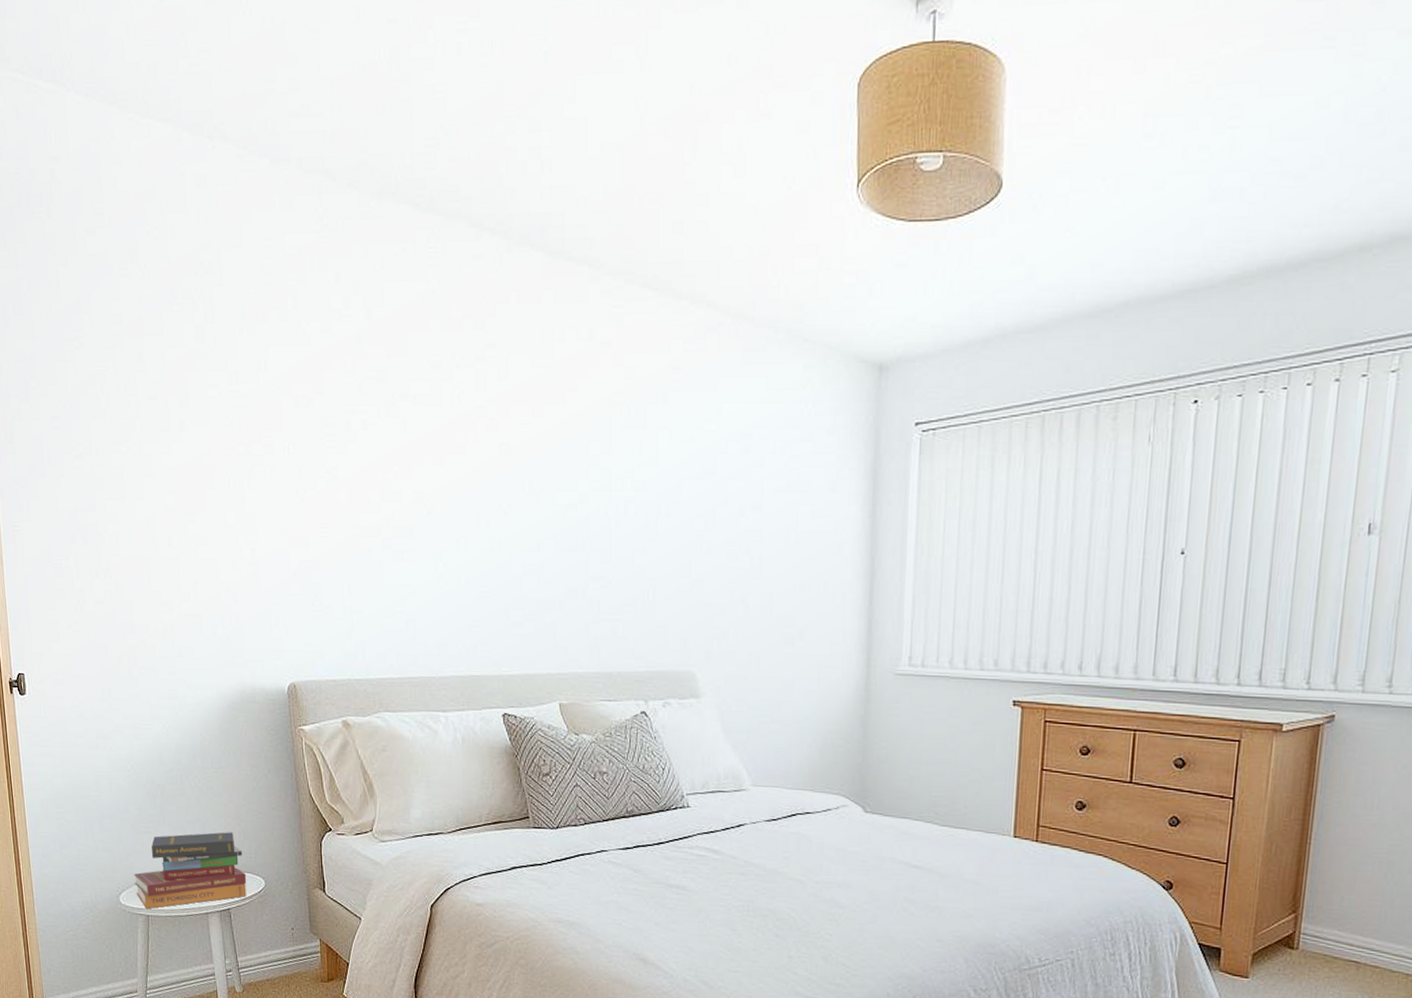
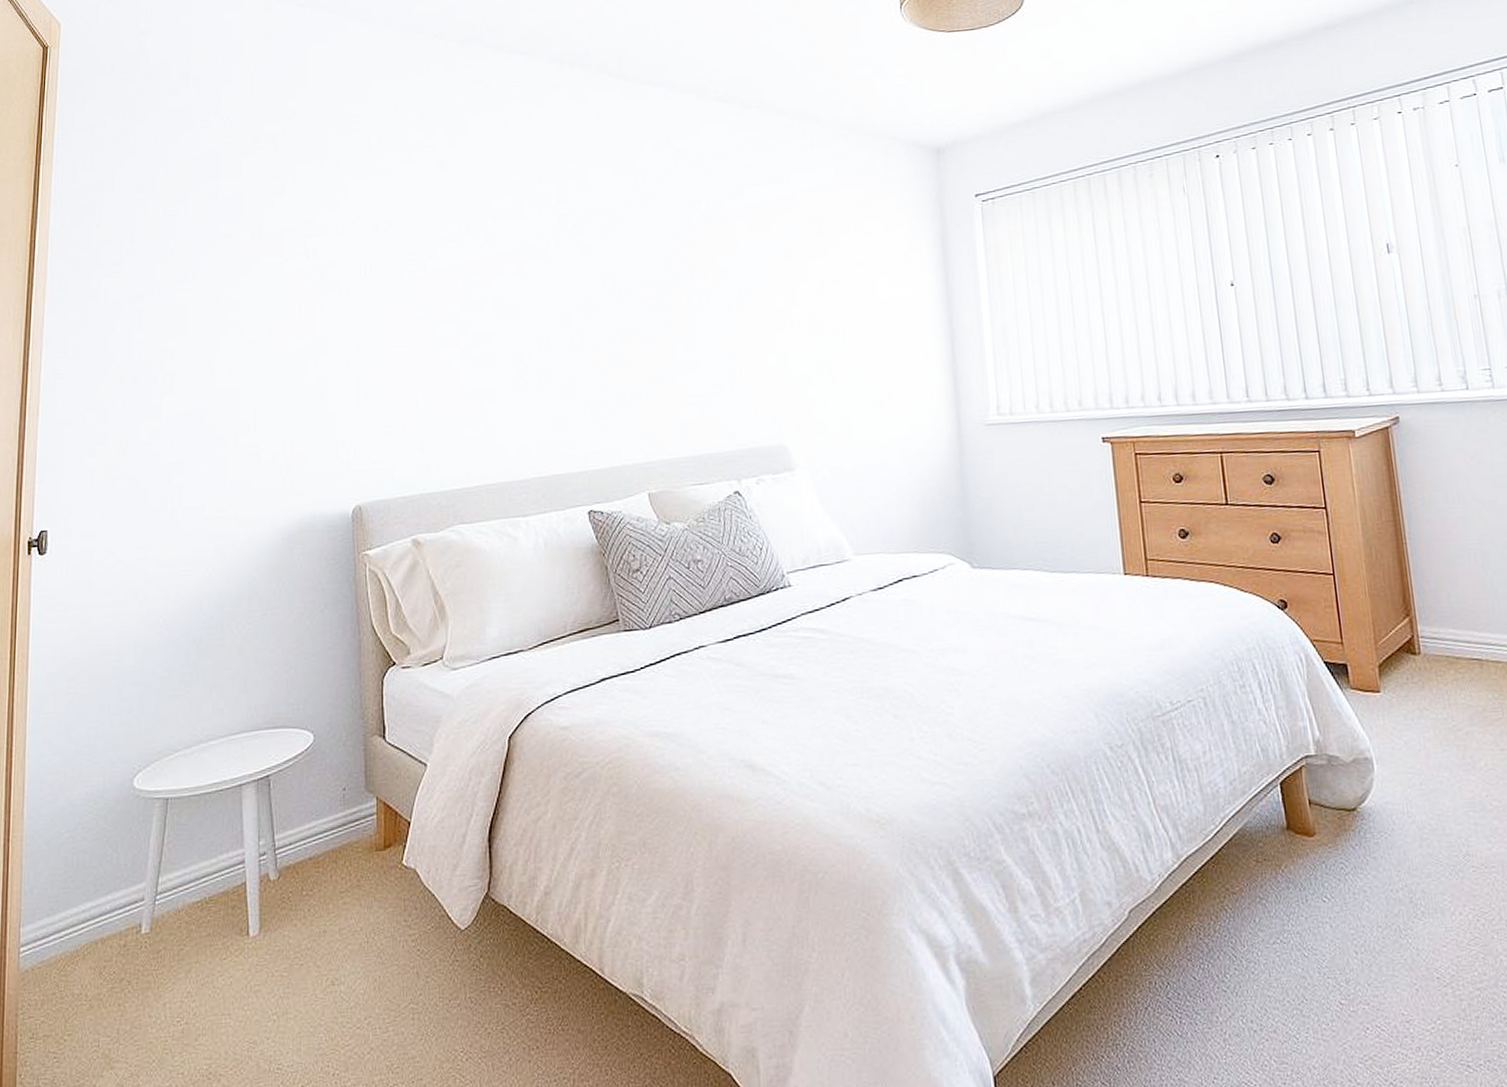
books: present [133,832,247,909] -> none [153,682,292,791]

